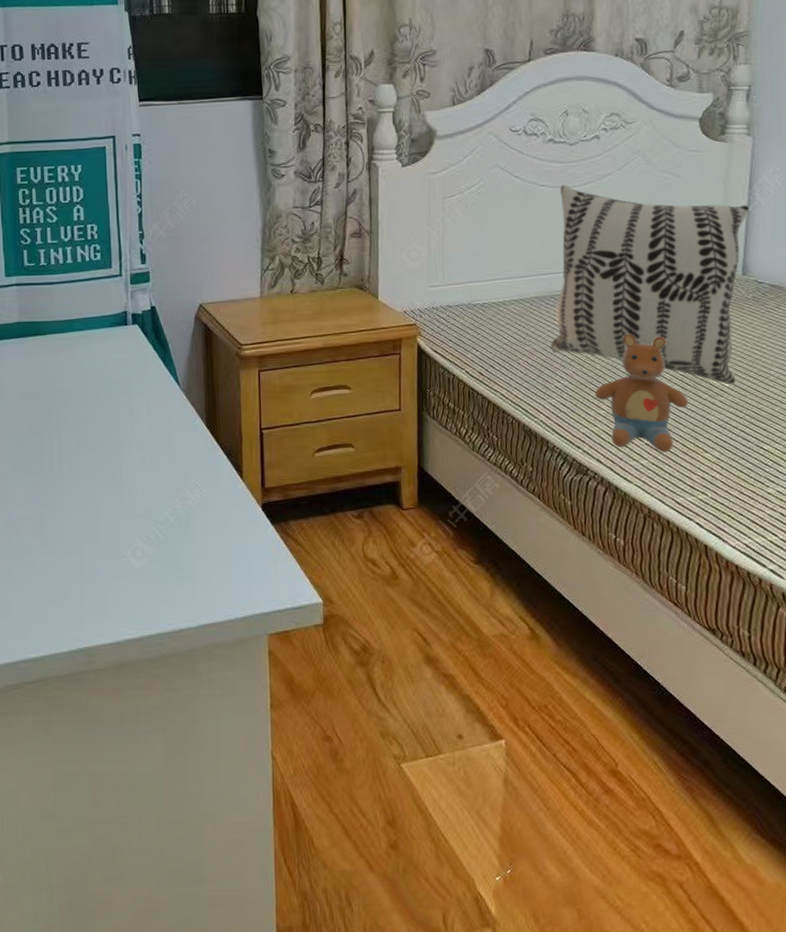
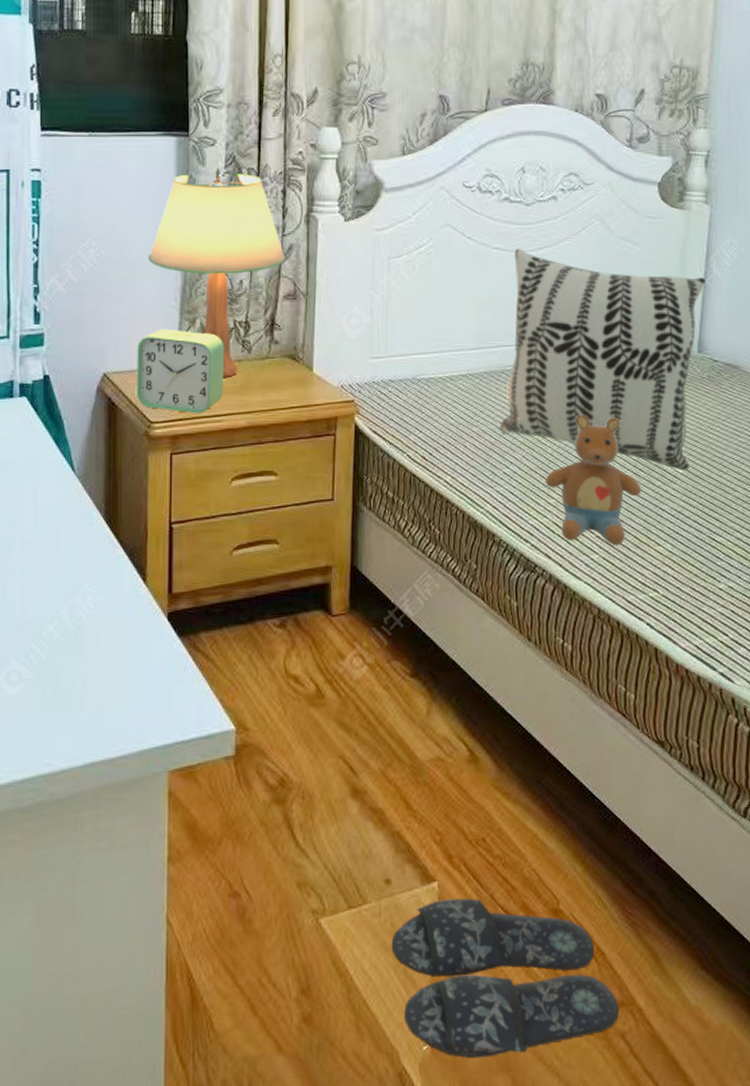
alarm clock: none [226,265,301,337] -> present [137,328,225,414]
table lamp: none [233,125,351,306] -> present [148,167,286,377]
slippers: none [465,755,676,892] -> present [391,898,619,1059]

